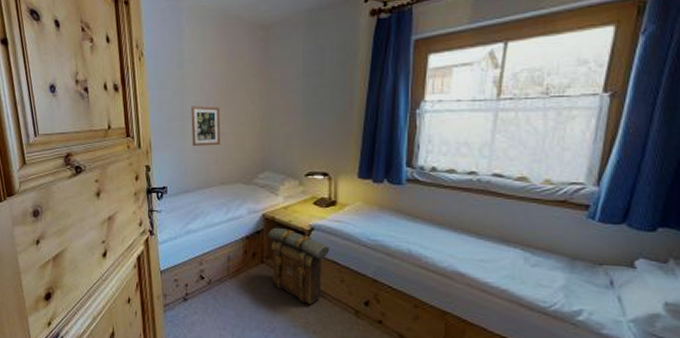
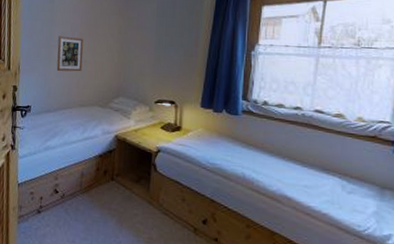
backpack: present [268,227,330,304] -> none [119,147,174,221]

